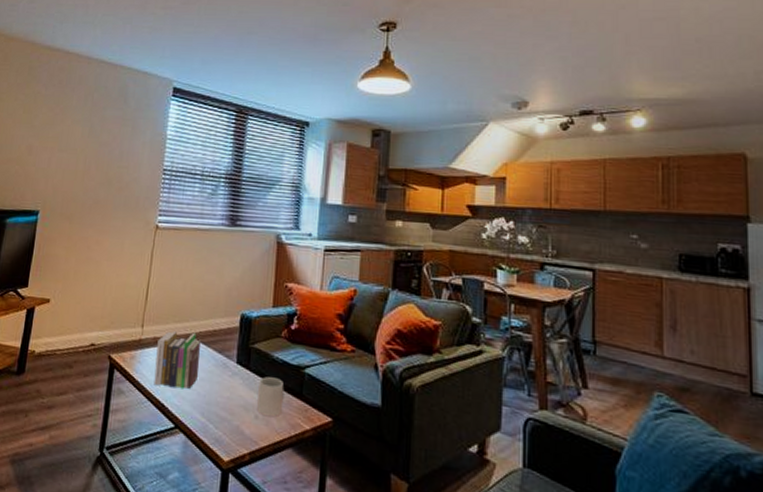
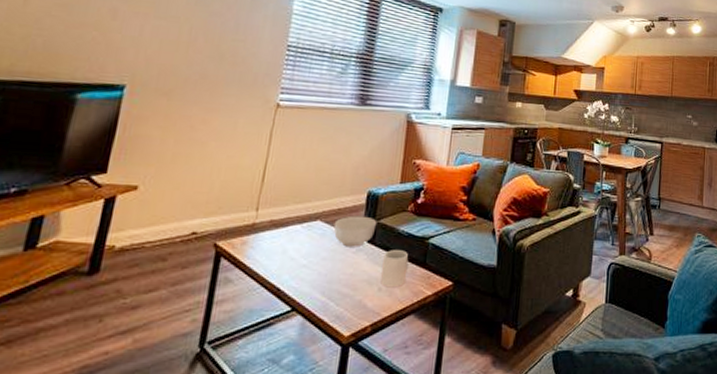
books: present [154,331,200,390] -> none [268,212,323,271]
bowl: none [210,338,251,371] -> present [334,215,377,247]

